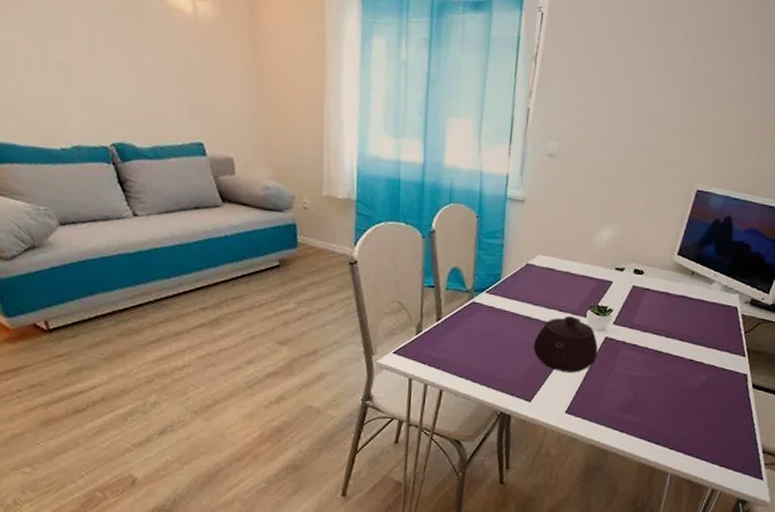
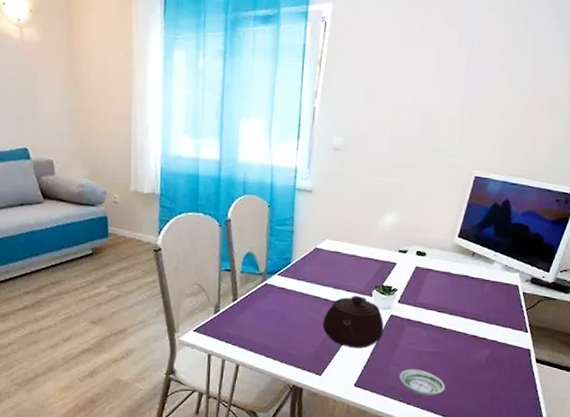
saucer: none [612,394,660,424] -> present [398,369,446,397]

